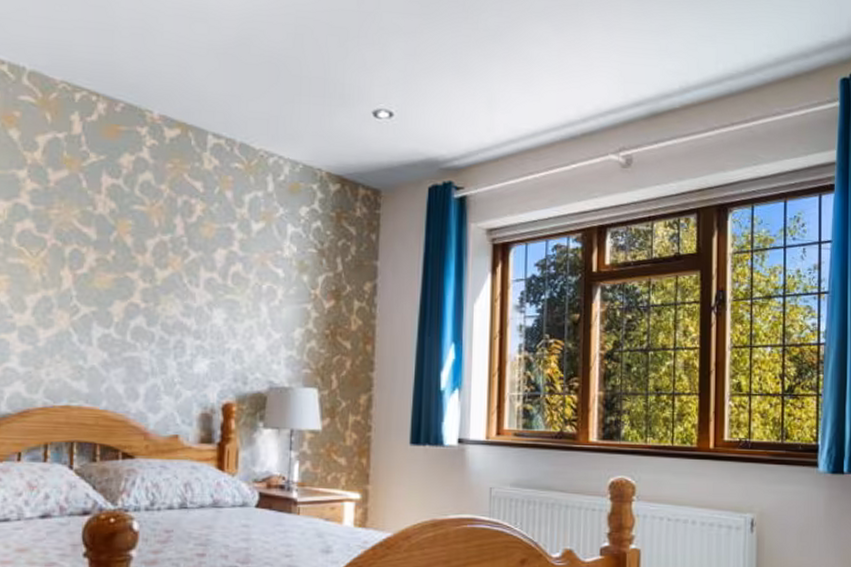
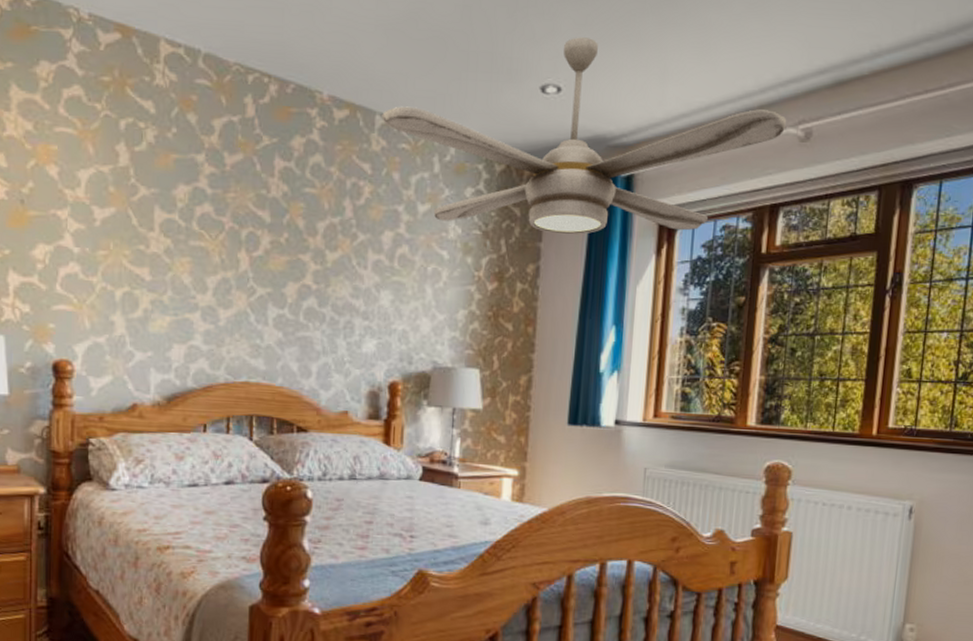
ceiling fan: none [214,66,608,254] -> present [382,37,787,235]

